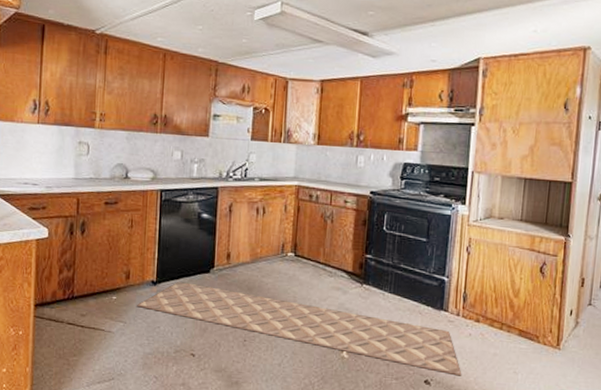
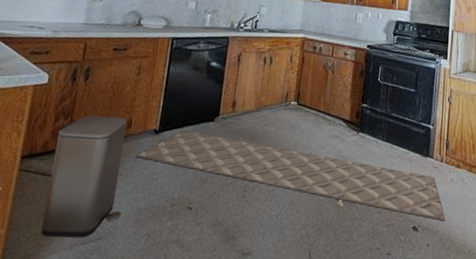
pedal bin: none [61,267,129,378] -> present [41,115,128,238]

